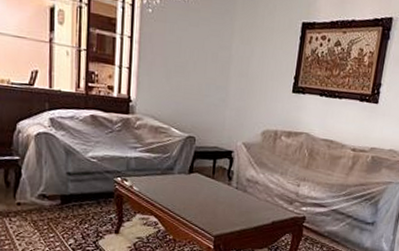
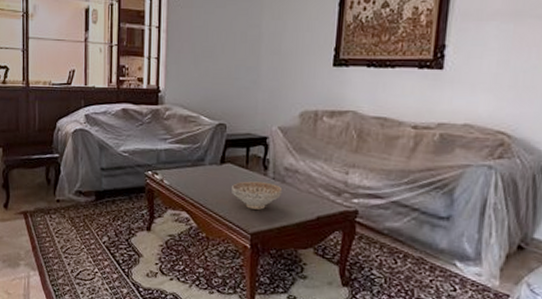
decorative bowl: none [198,189,244,215] -> present [232,181,283,210]

